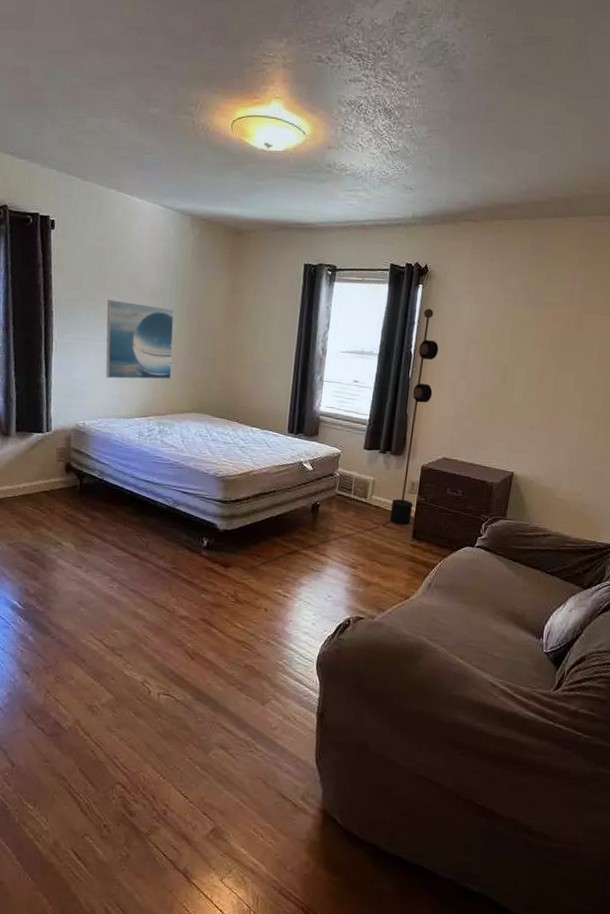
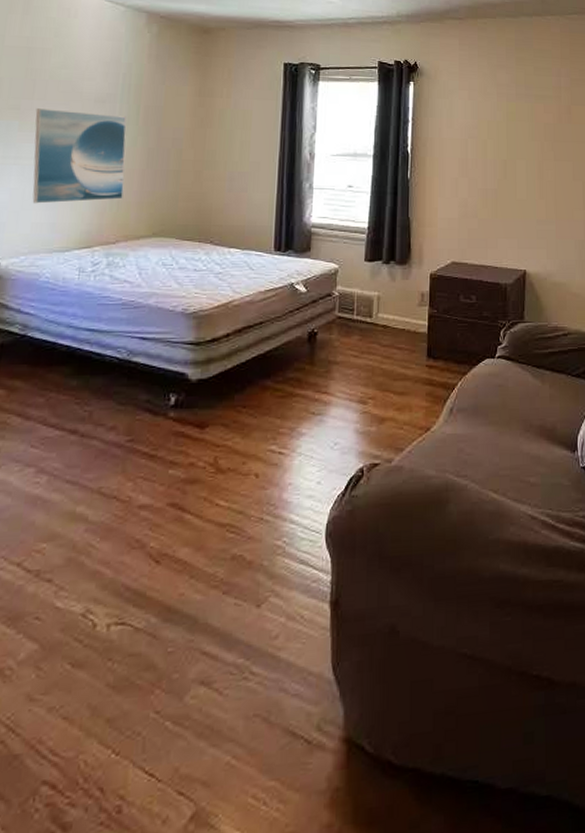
floor lamp: present [248,308,439,570] -> none [231,105,436,427]

